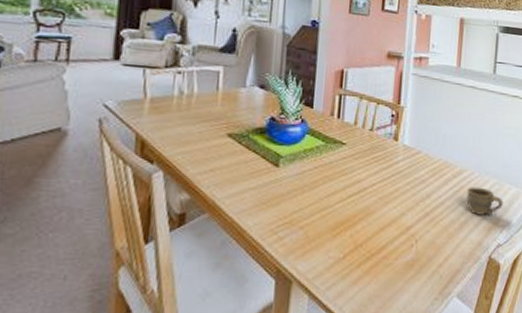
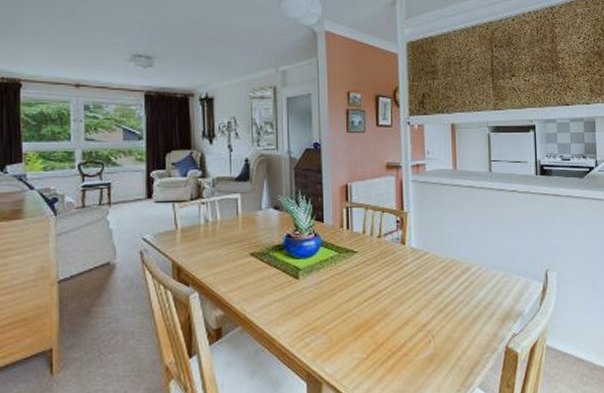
cup: present [466,187,503,215] -> none [477,280,514,308]

